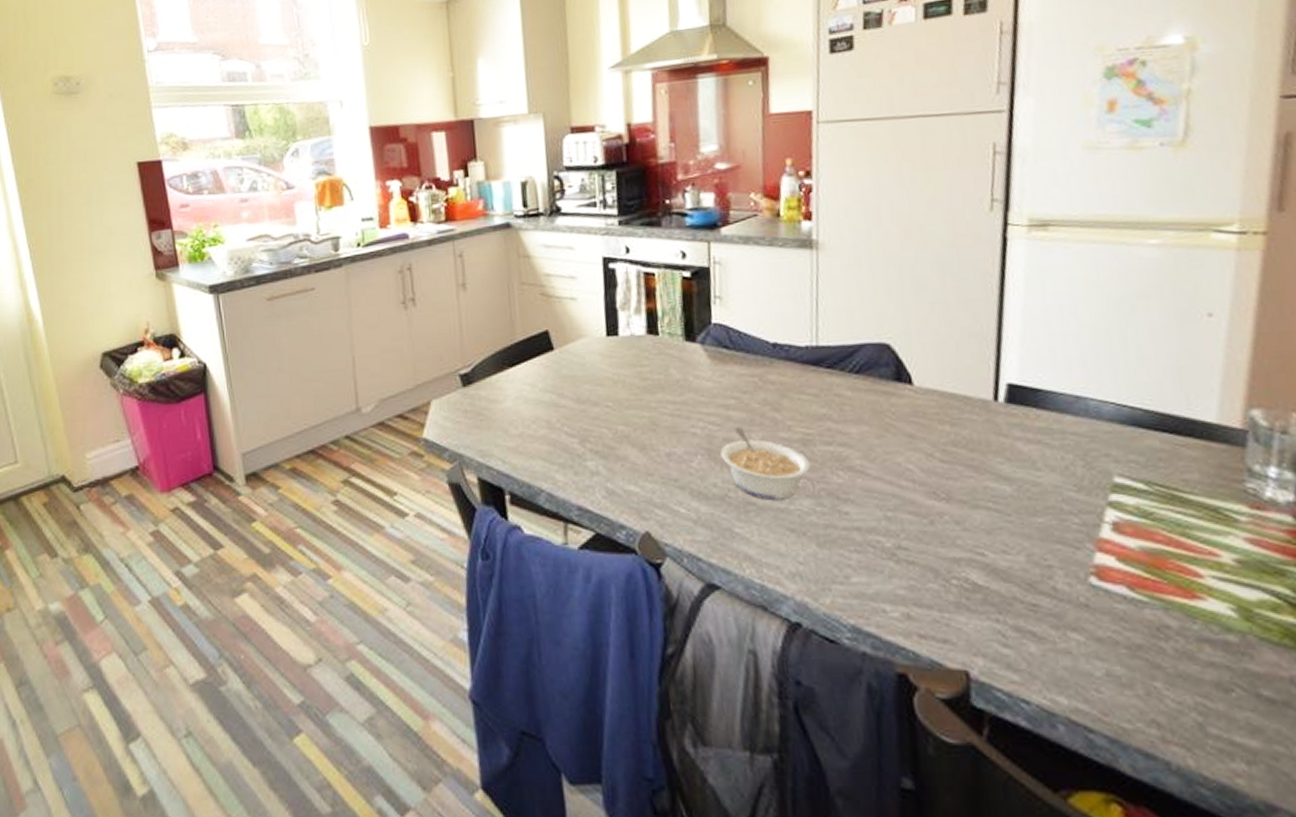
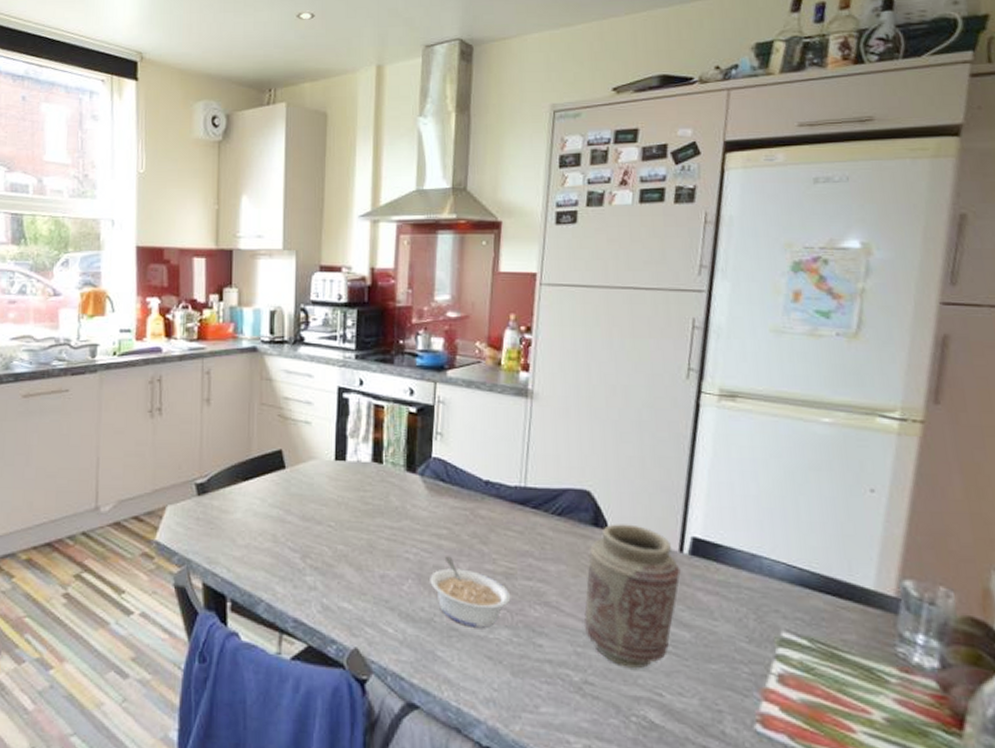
vase: none [892,375,997,528] -> present [583,524,681,668]

